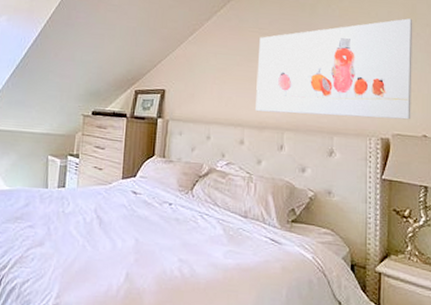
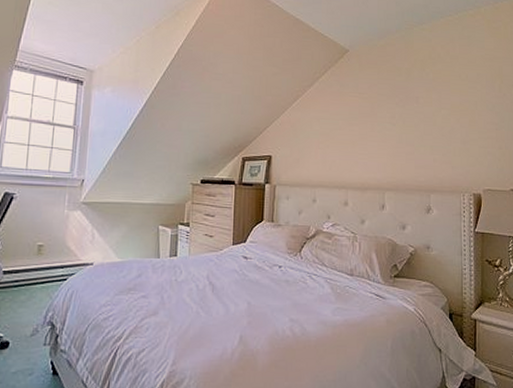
wall art: present [256,18,413,120] -> none [358,80,500,176]

